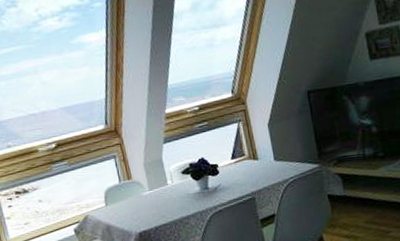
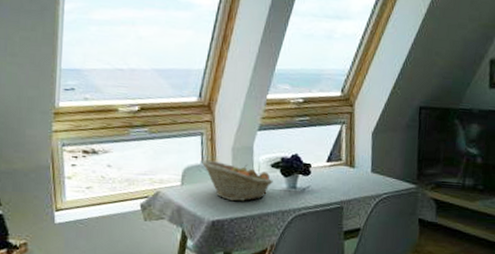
fruit basket: none [119,176,187,212] -> present [201,160,273,202]

